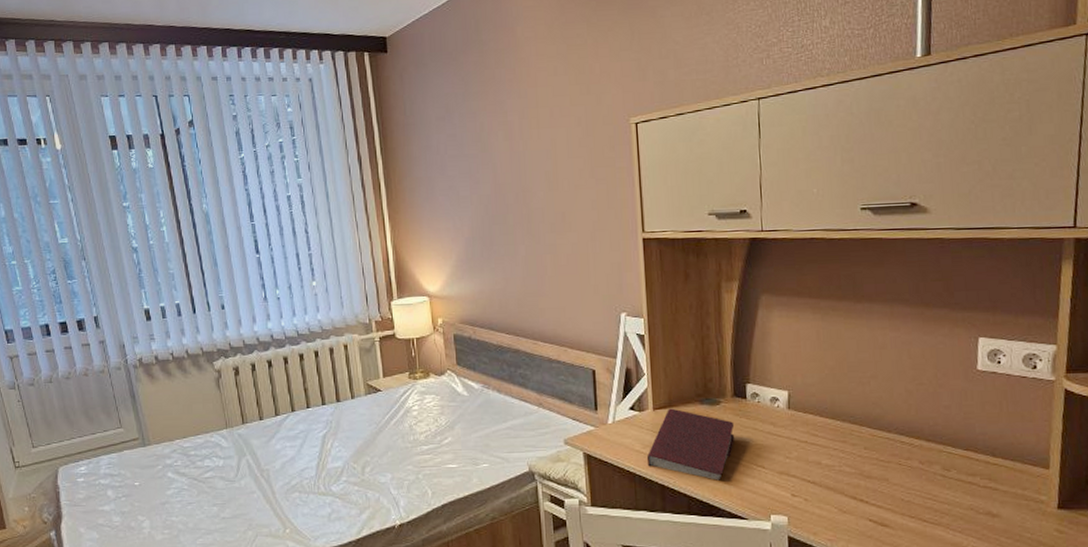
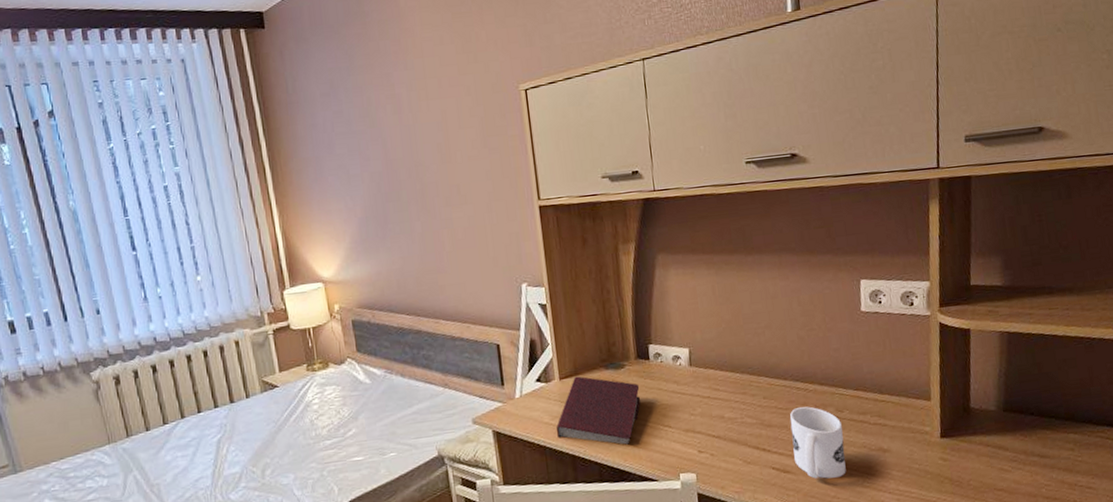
mug: none [891,462,950,537] -> present [790,406,846,479]

